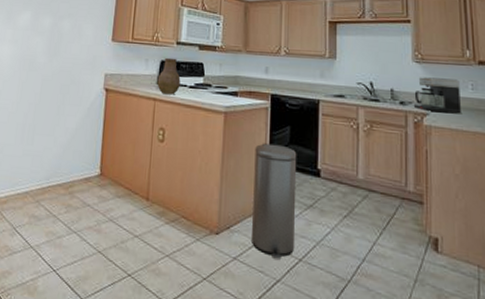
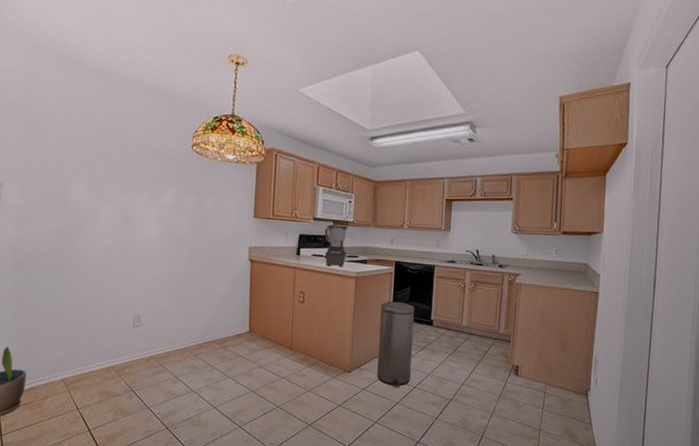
vase: present [157,57,181,95] -> none [297,231,318,264]
blender: none [188,49,216,101] -> present [324,224,349,268]
coffee maker: present [414,77,461,114] -> none [510,245,546,274]

